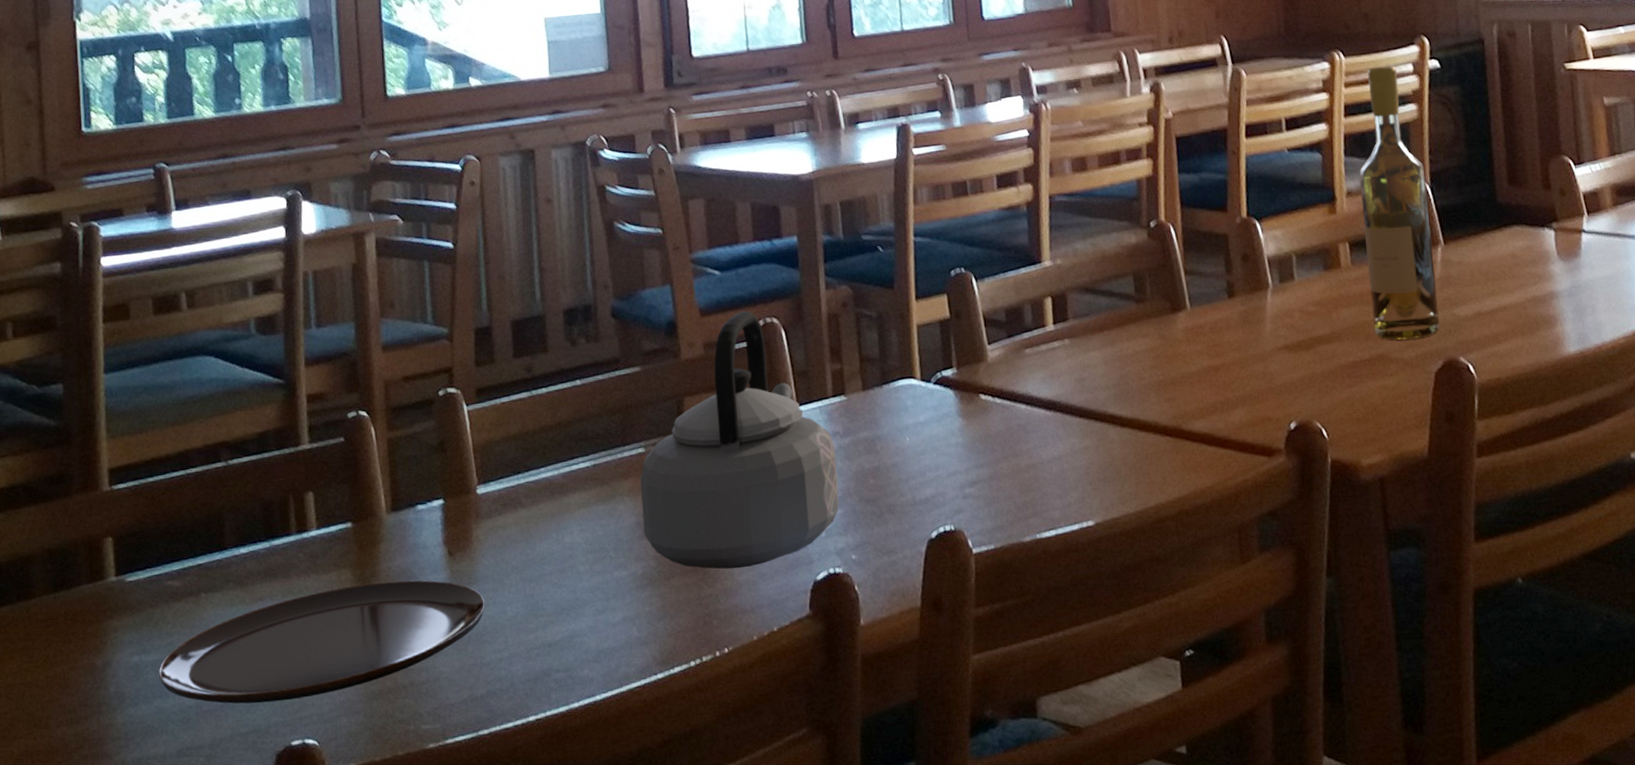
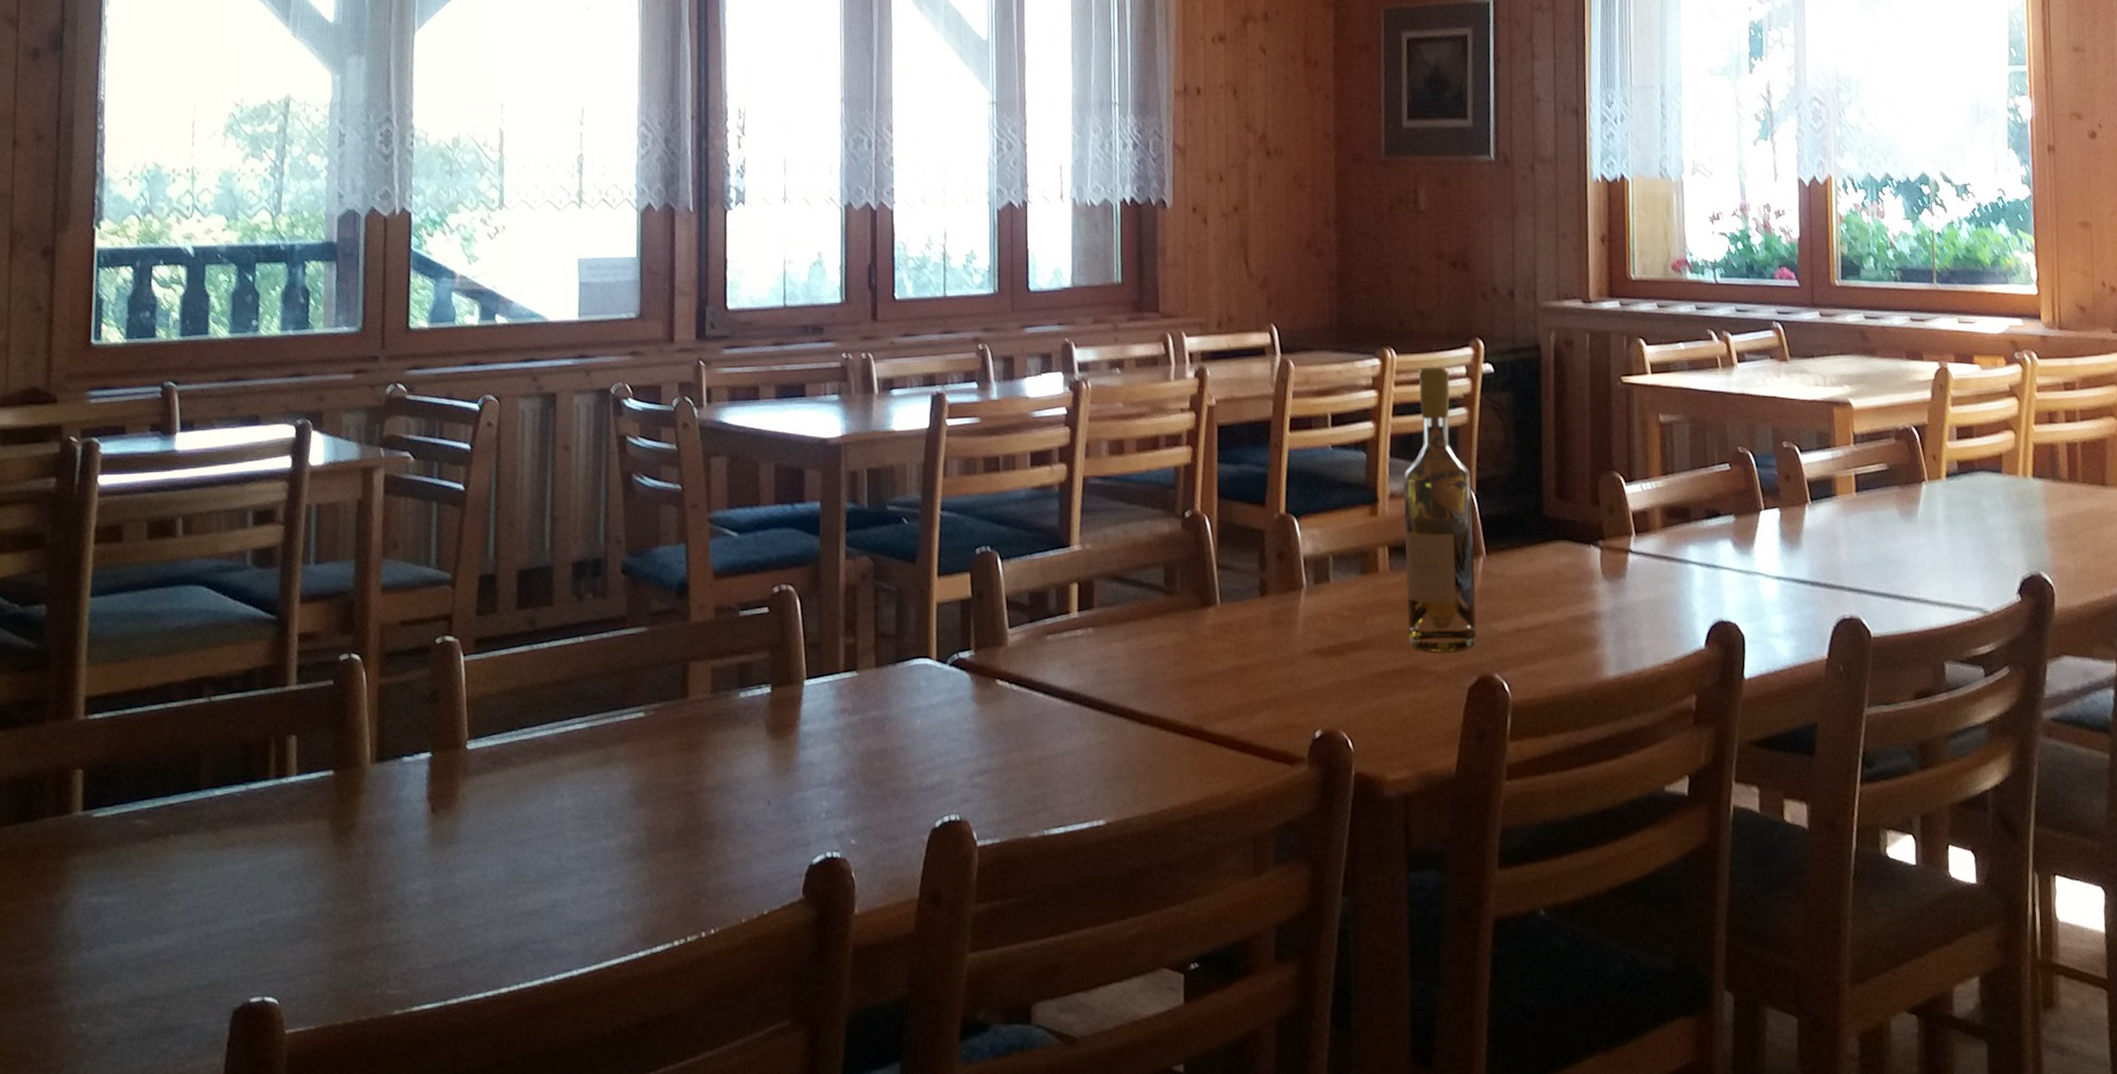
plate: present [158,580,485,704] -> none [117,835,466,956]
teapot: present [640,310,839,569] -> none [637,576,843,846]

